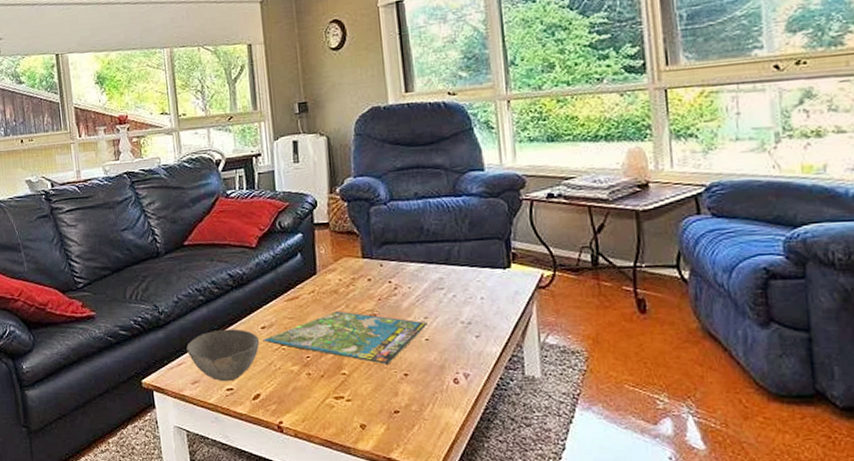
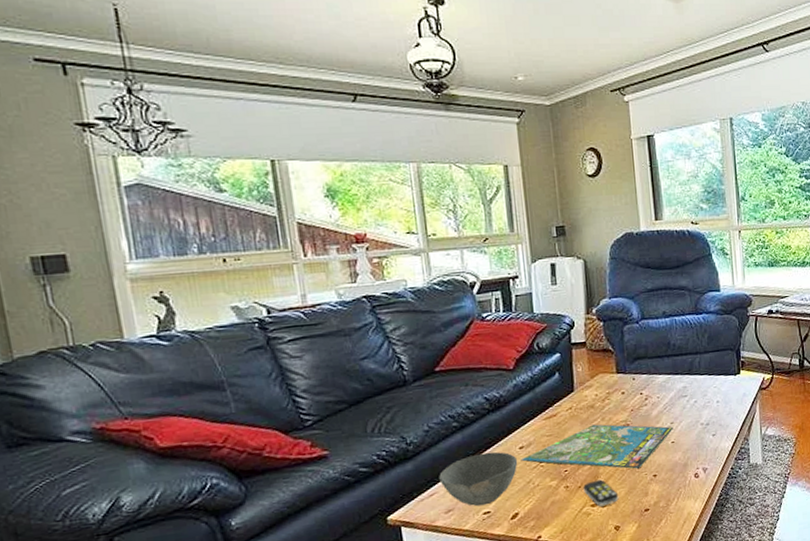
remote control: none [326,371,365,400] -> present [583,479,619,507]

